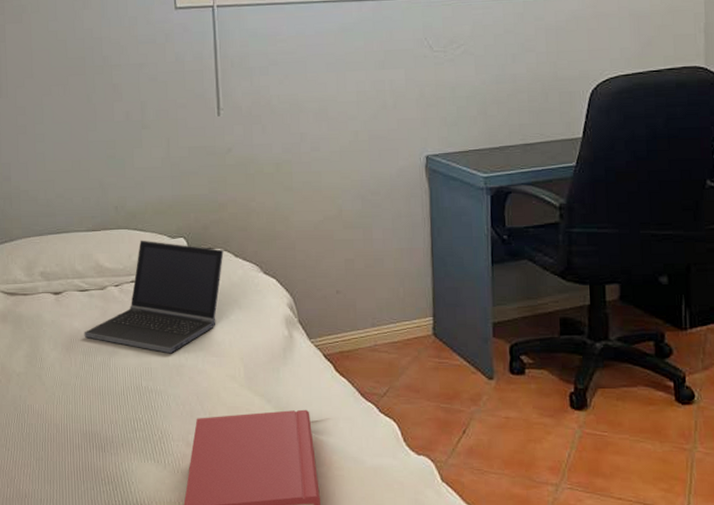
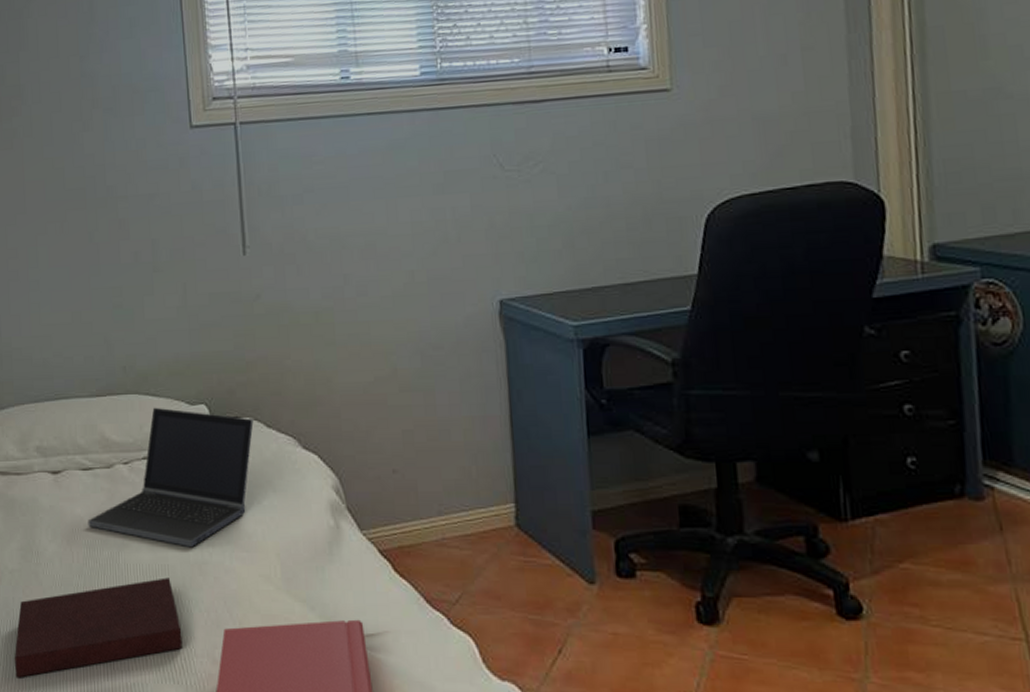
notebook: none [20,378,162,461] -> present [14,577,183,678]

